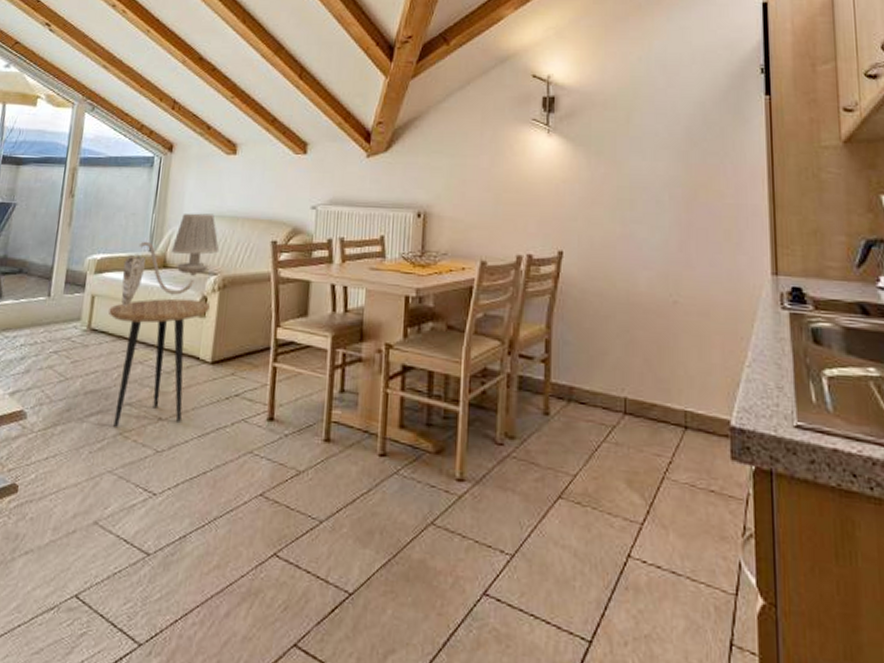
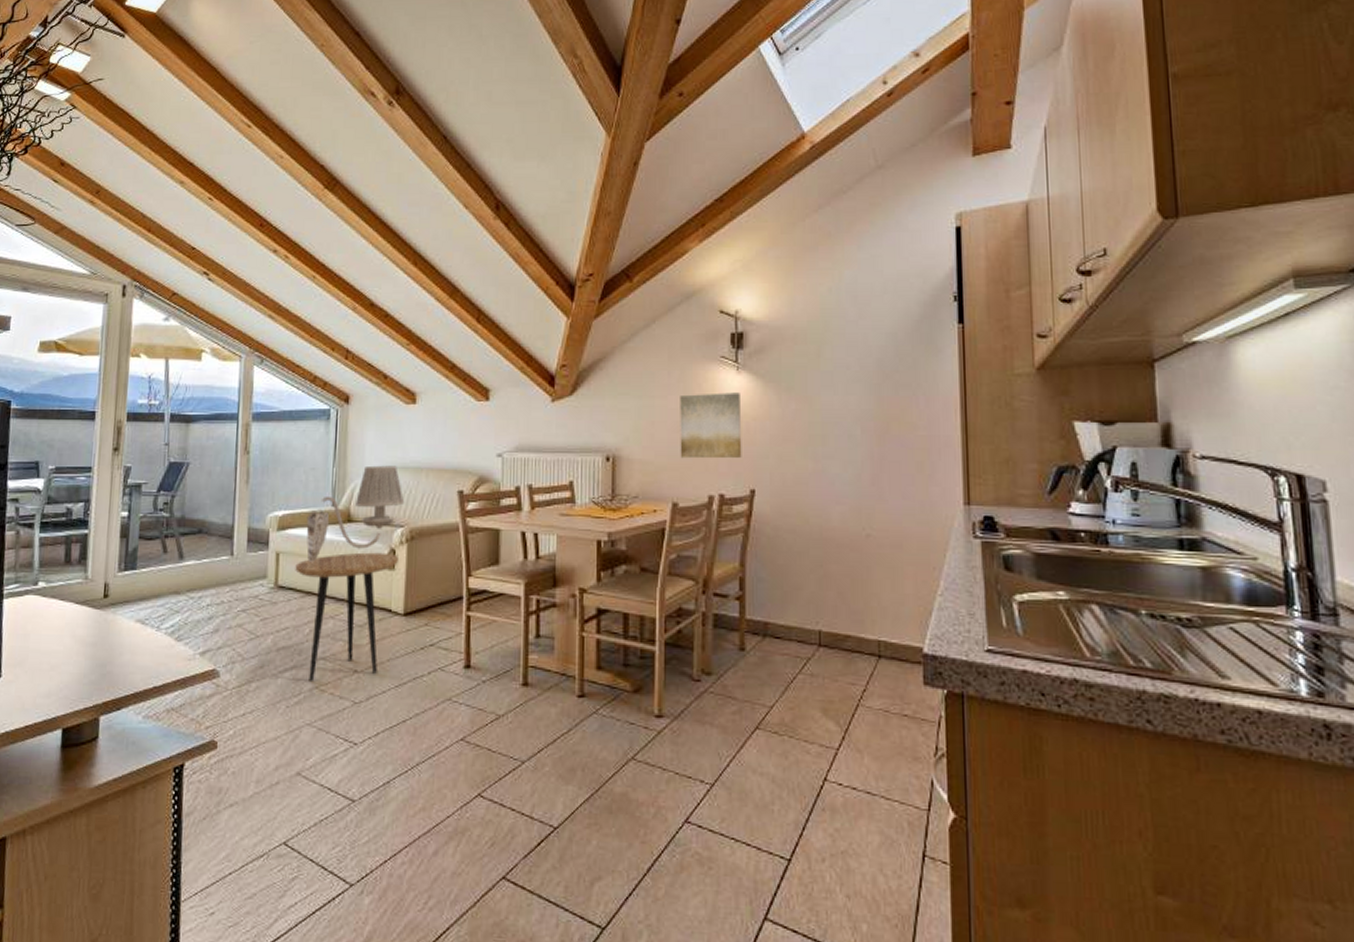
wall art: none [489,154,552,220] -> present [680,392,742,459]

